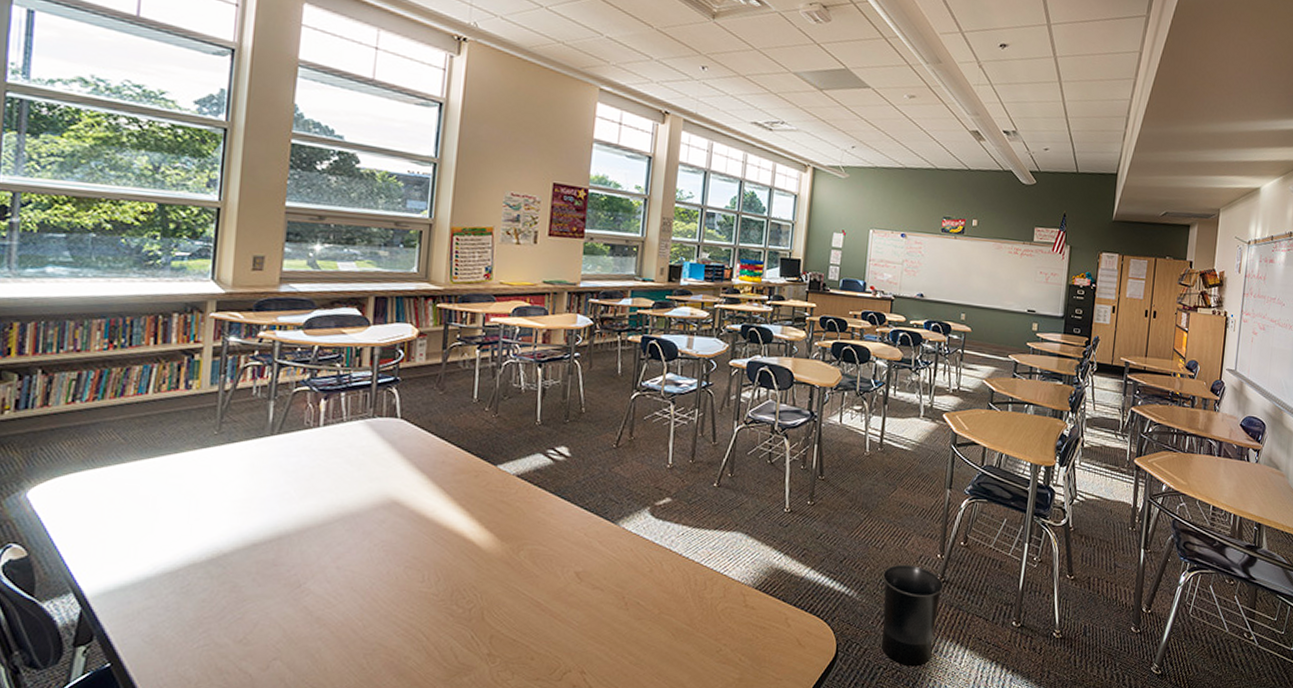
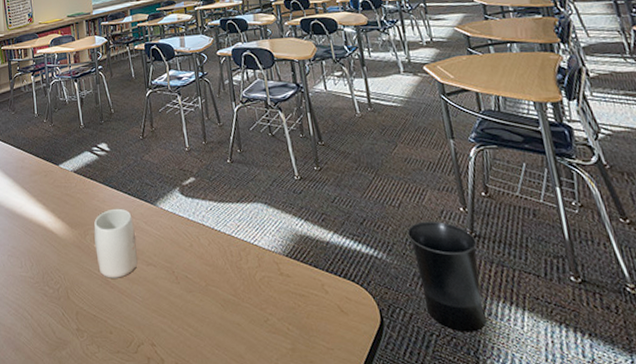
mug: none [529,523,586,601] -> present [94,208,138,278]

